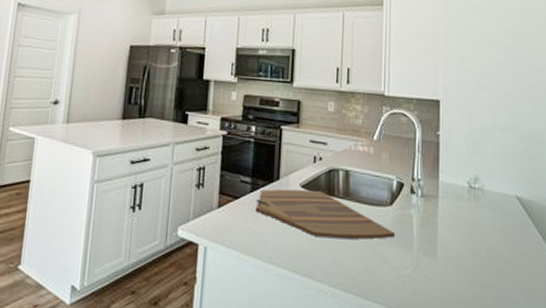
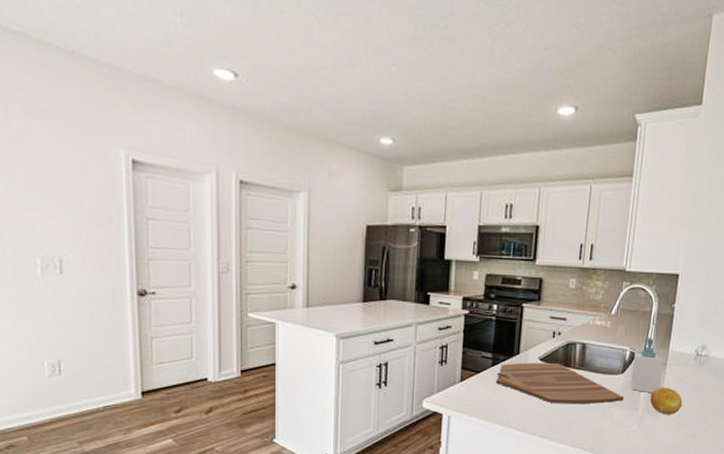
soap bottle: none [400,166,434,230] -> present [631,337,664,394]
fruit: none [424,222,462,257] -> present [650,387,683,415]

